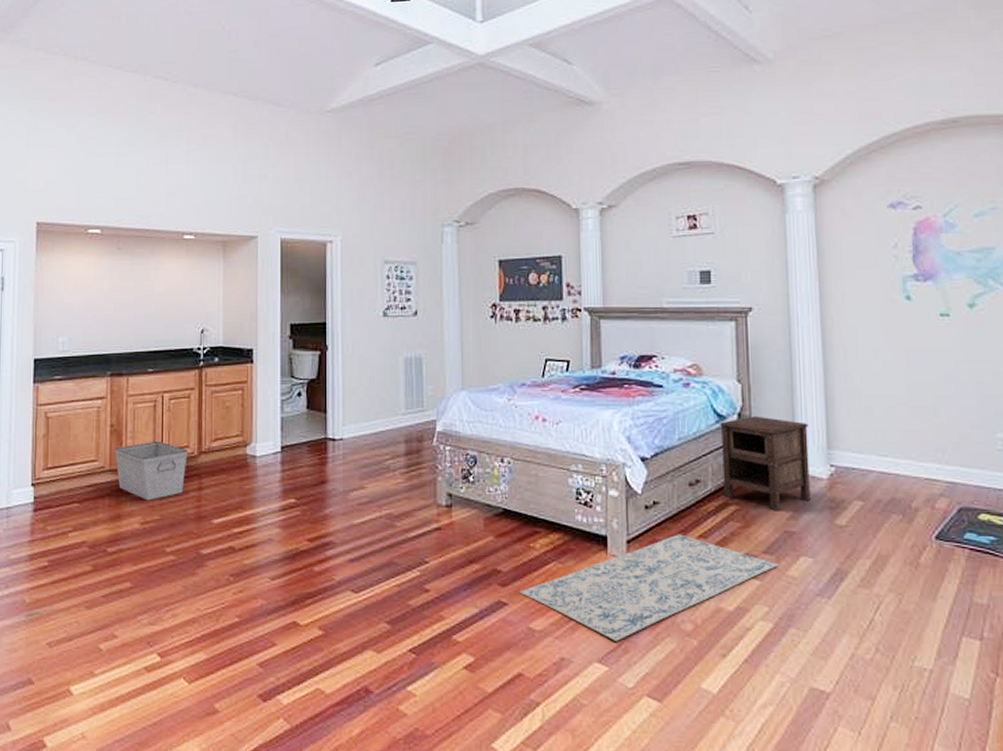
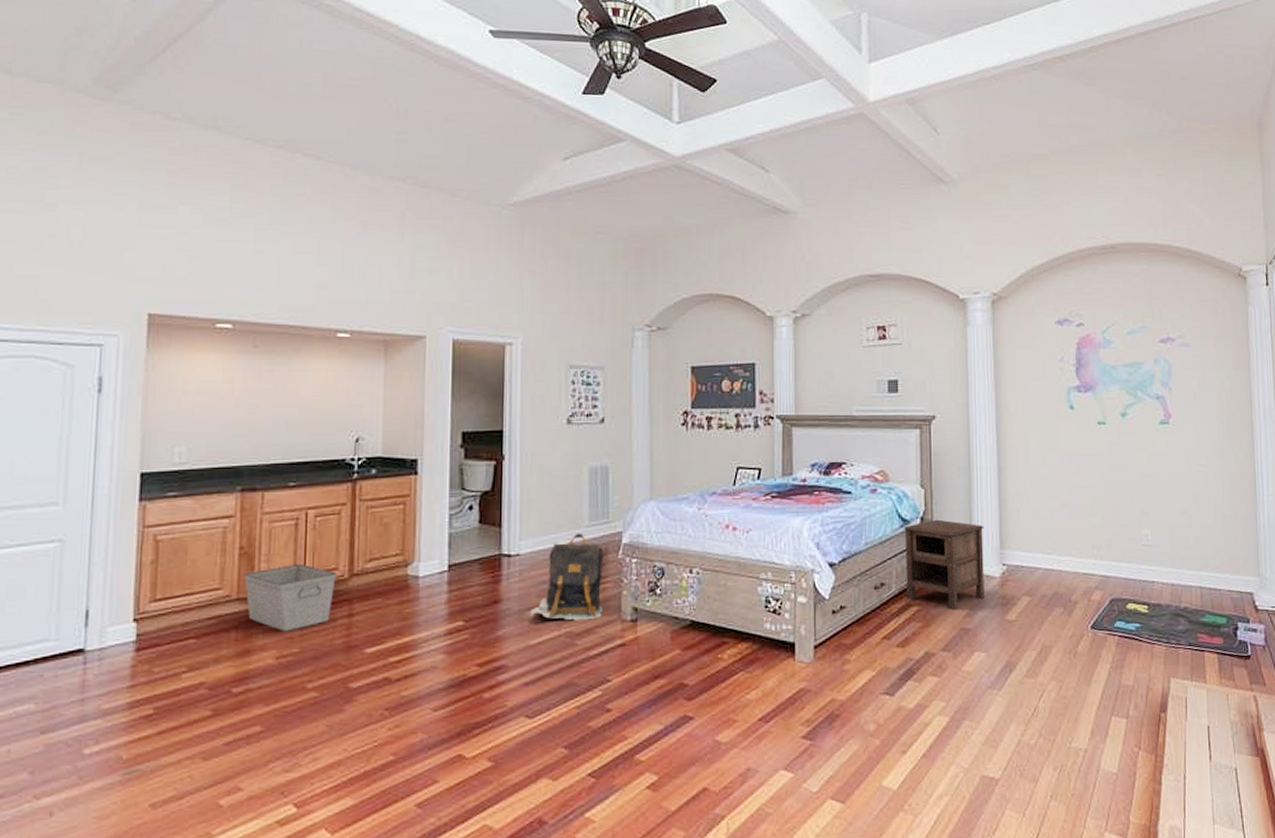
backpack: none [354,421,420,503] -> present [530,534,604,621]
rug: present [519,534,778,641] -> none [706,636,954,747]

